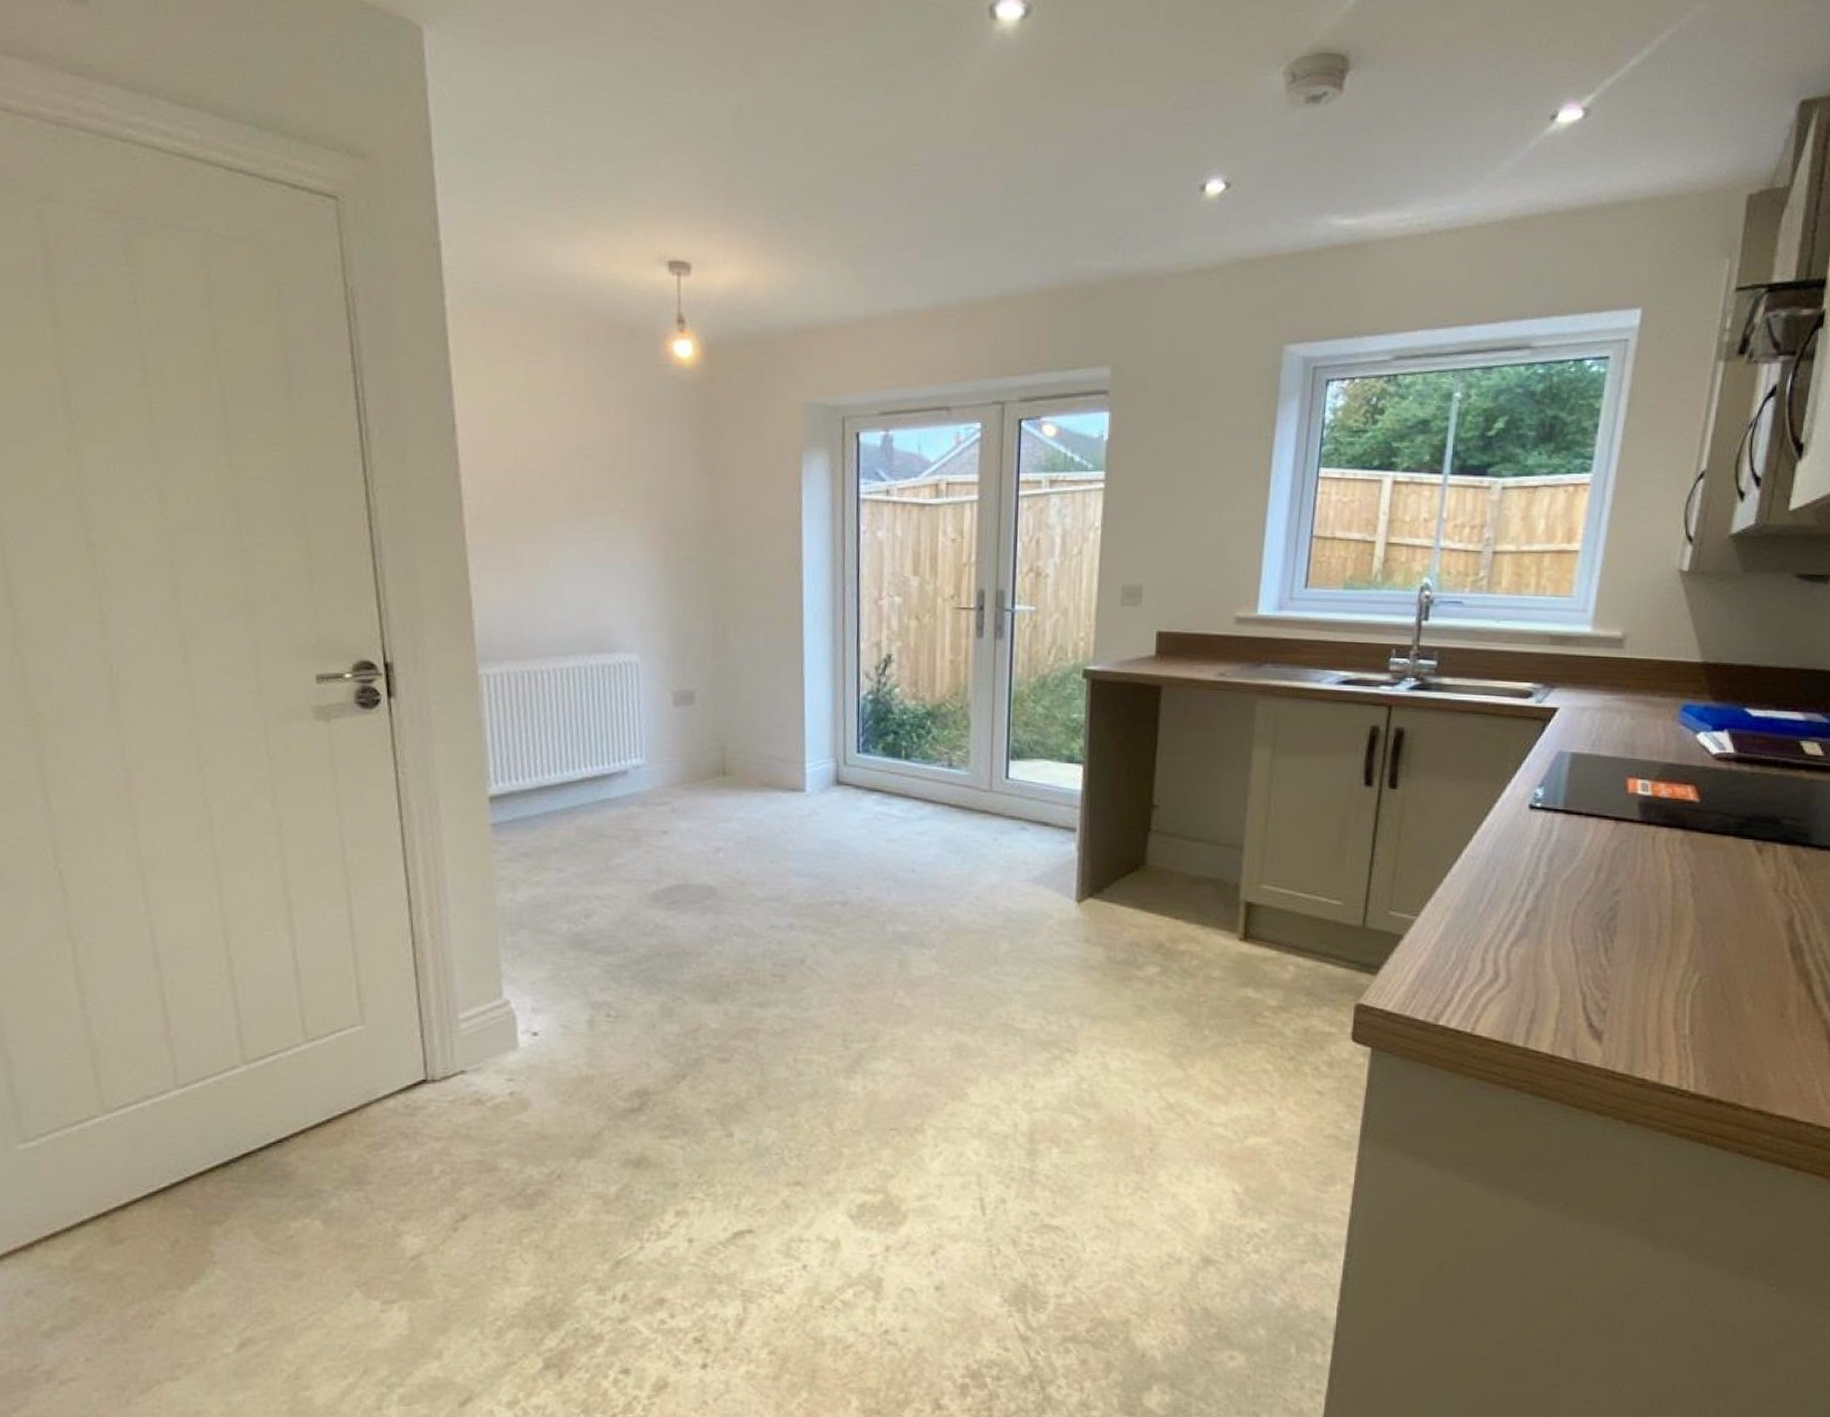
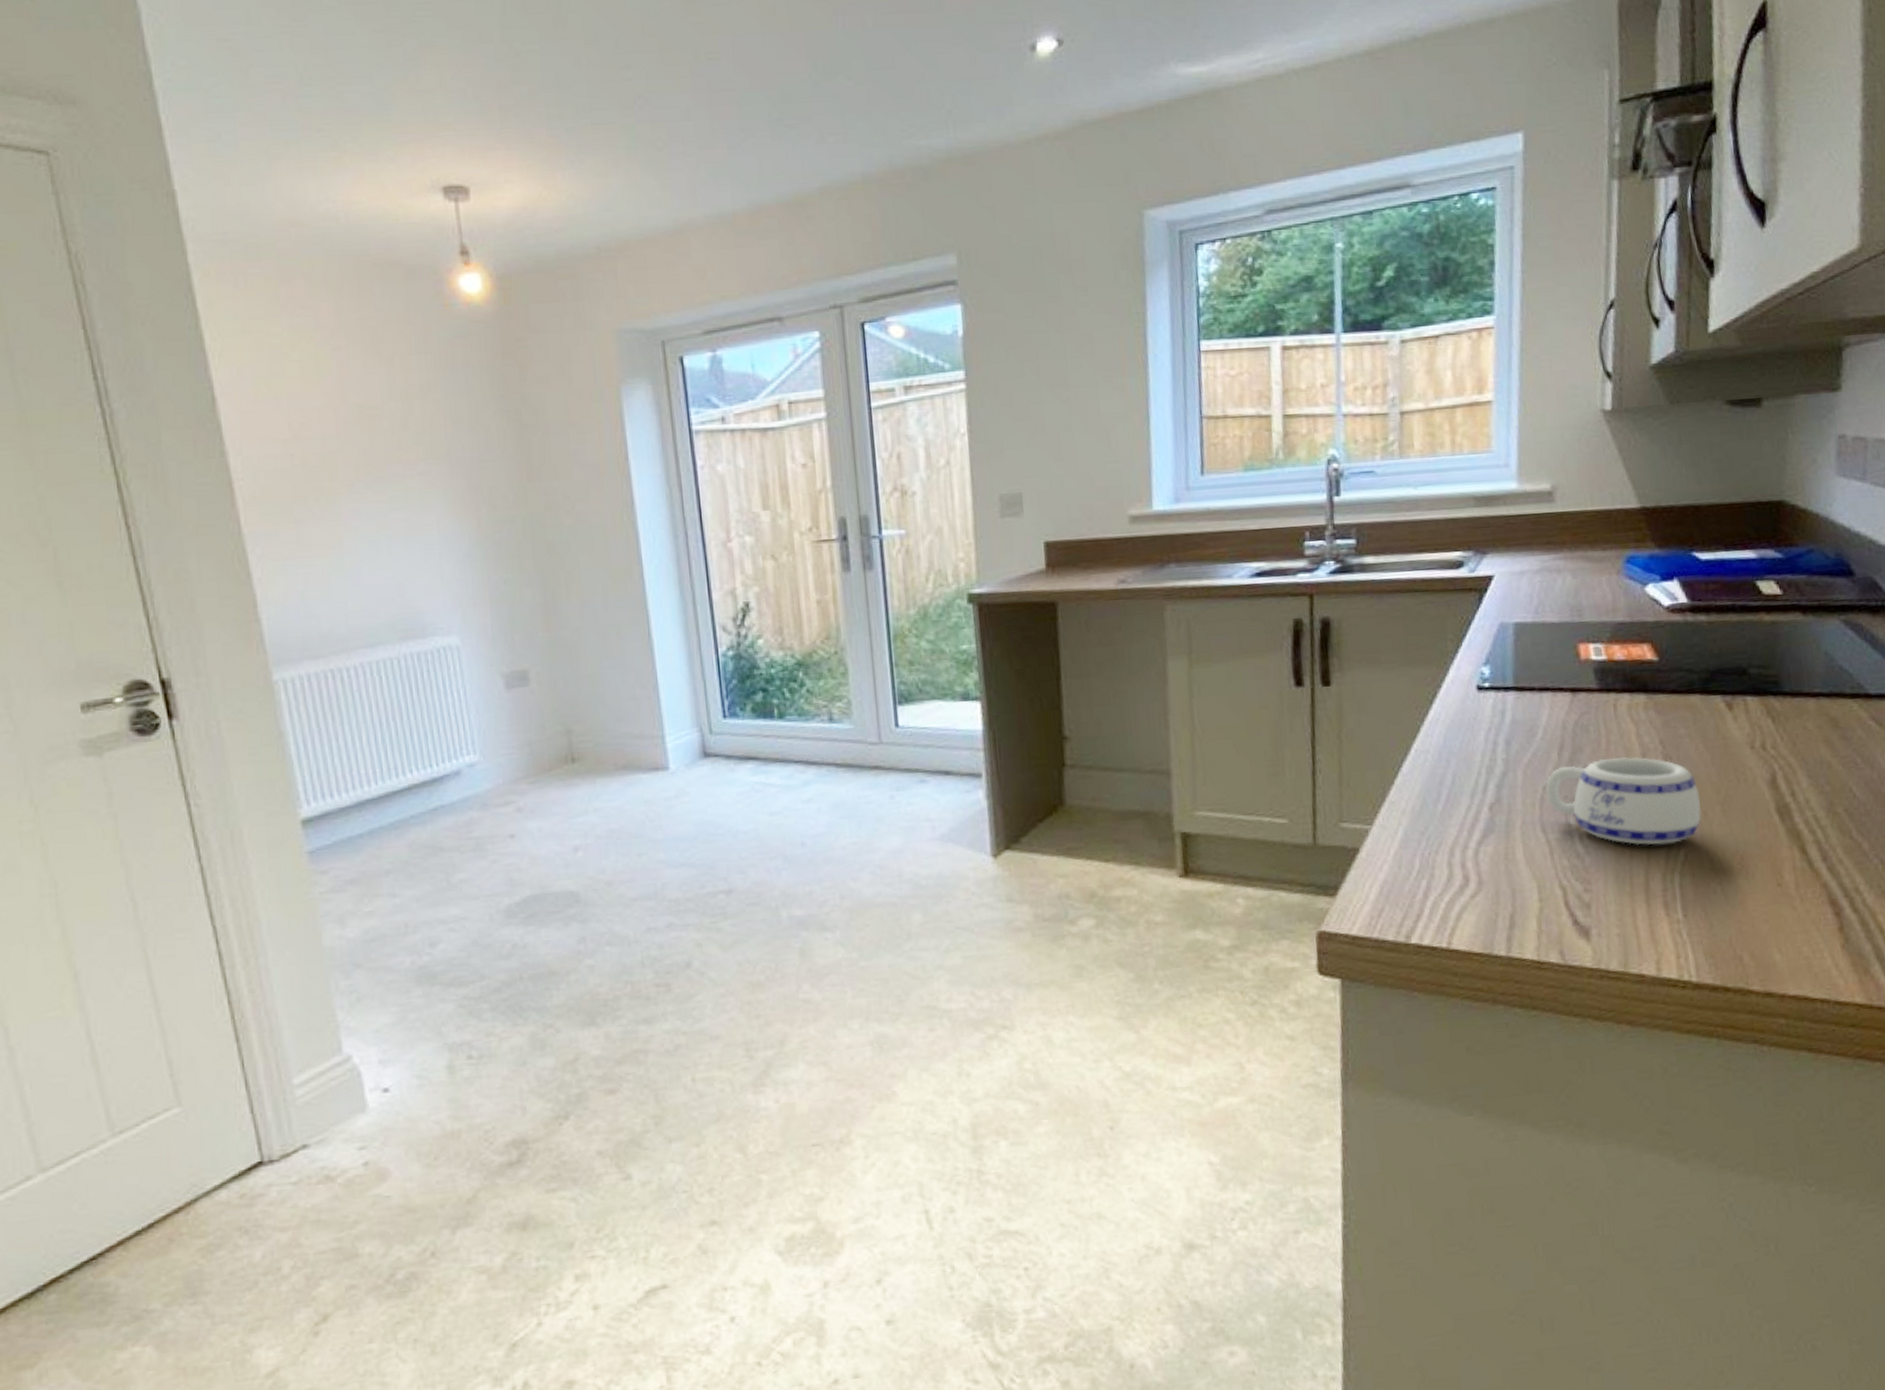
mug: none [1579,884,1720,967] -> present [1545,756,1702,846]

